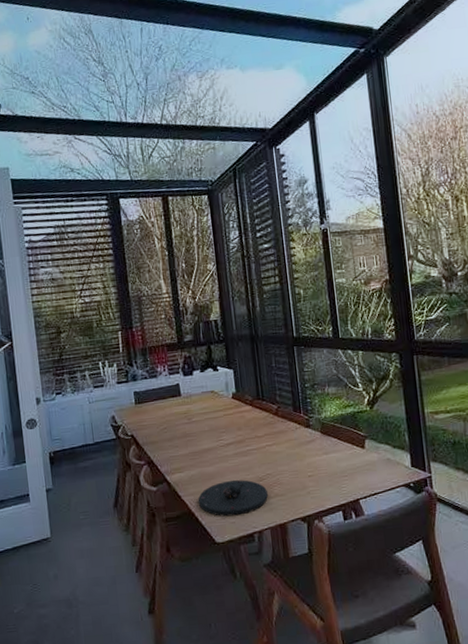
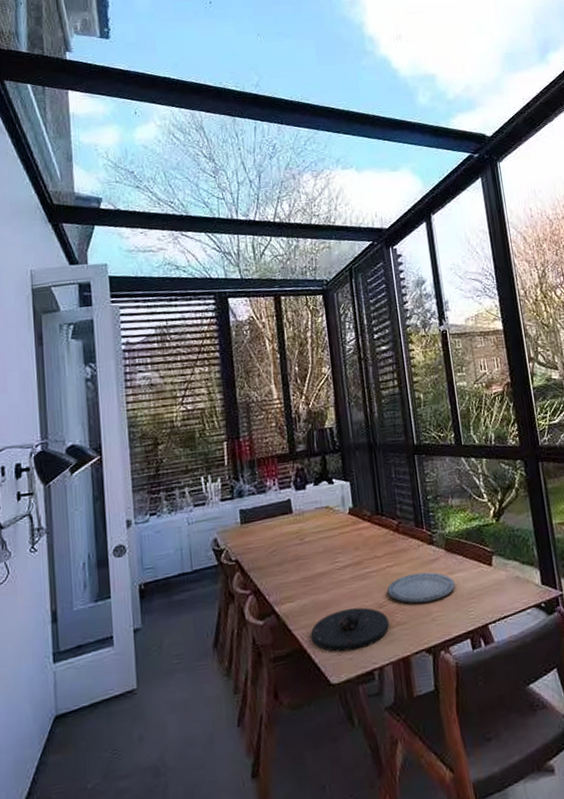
plate: none [267,452,329,478] -> present [387,572,455,604]

